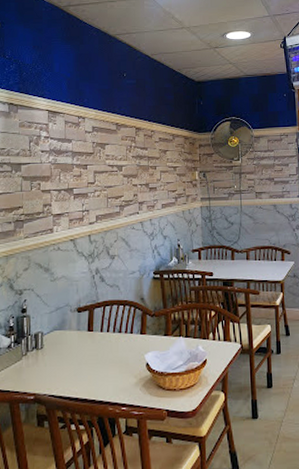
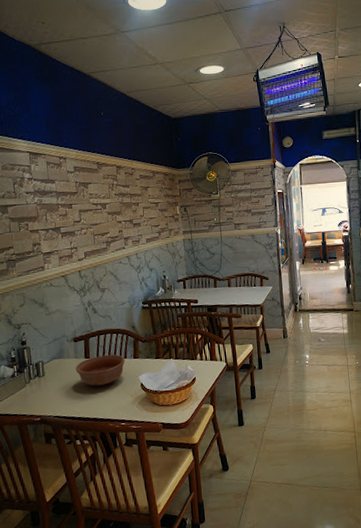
bowl: none [76,328,131,363] -> present [75,354,126,386]

